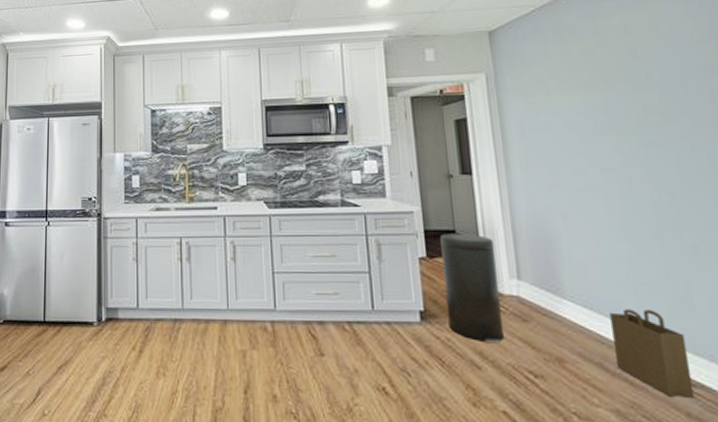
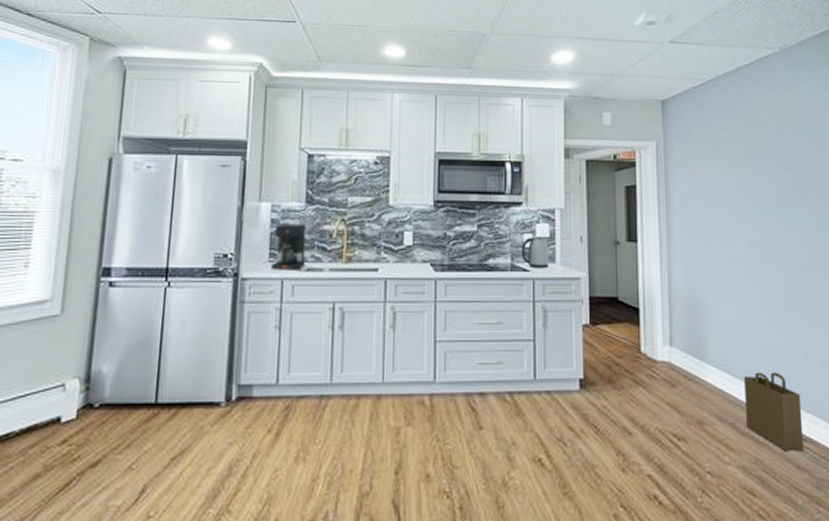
coffee maker: none [127,170,154,210] -> present [271,223,306,270]
kettle: none [350,173,380,204] -> present [521,237,549,269]
pedal bin: present [440,233,504,344] -> none [604,300,654,409]

